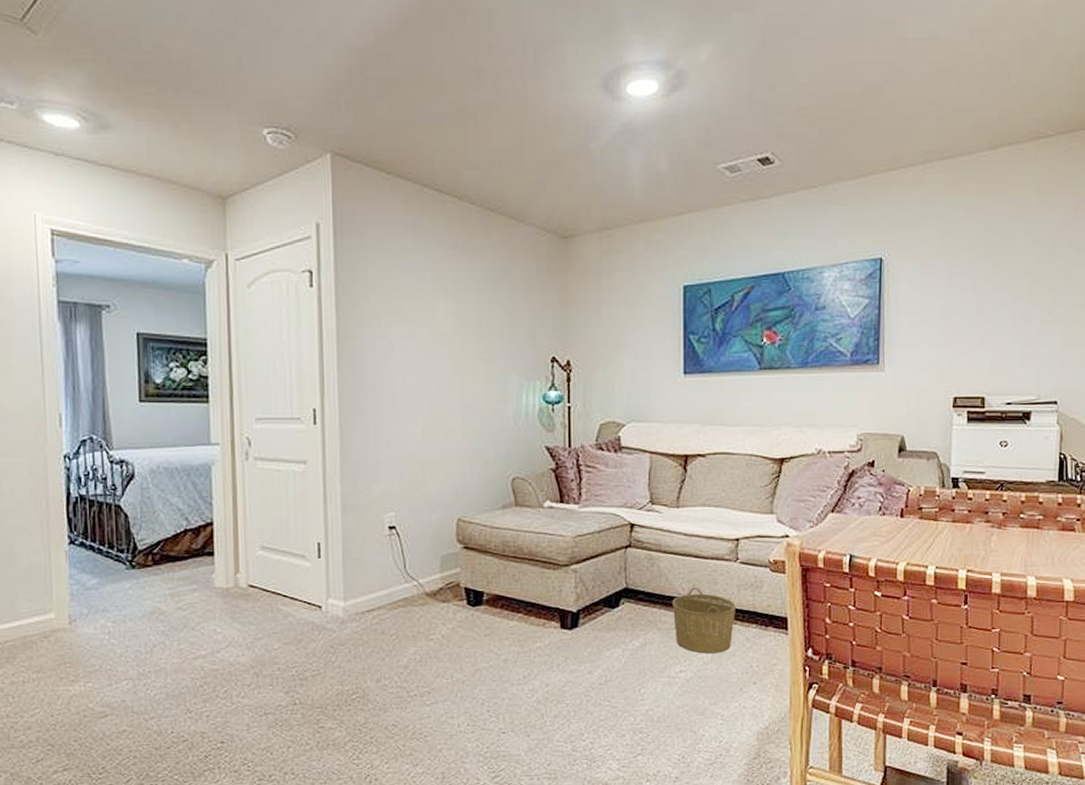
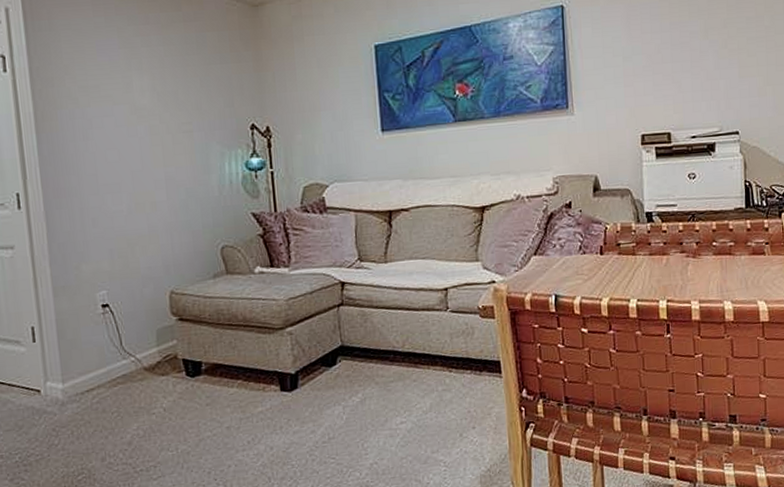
basket: present [672,587,736,654] -> none [388,339,450,404]

